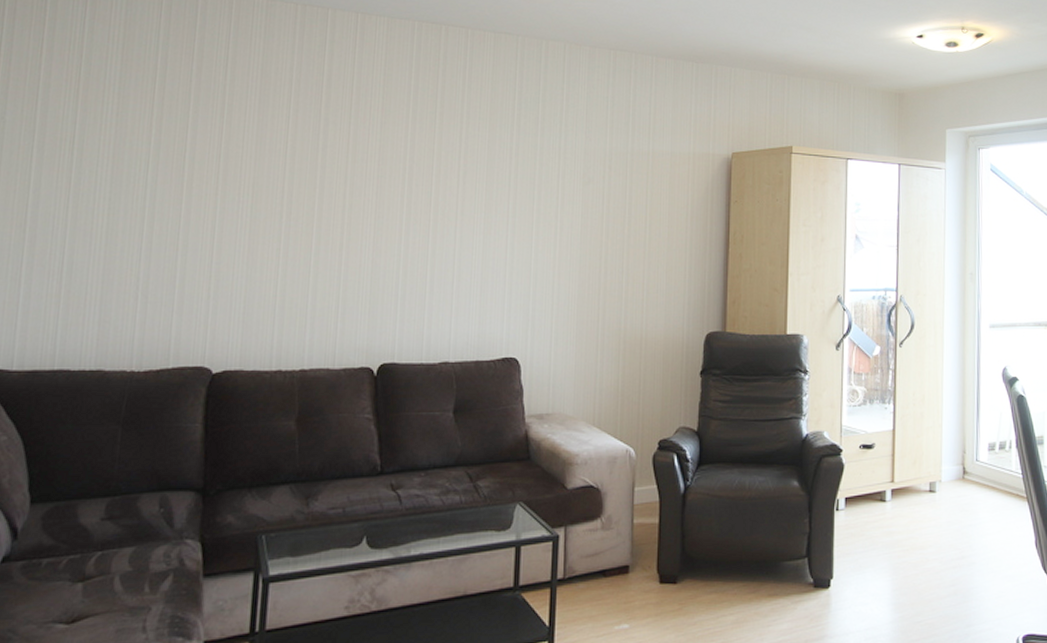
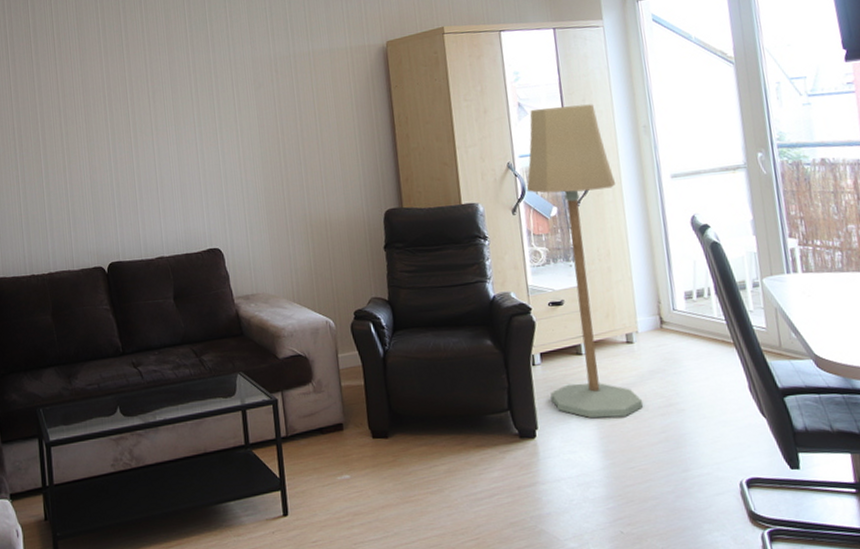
floor lamp: none [850,243,939,569] -> present [526,104,644,419]

